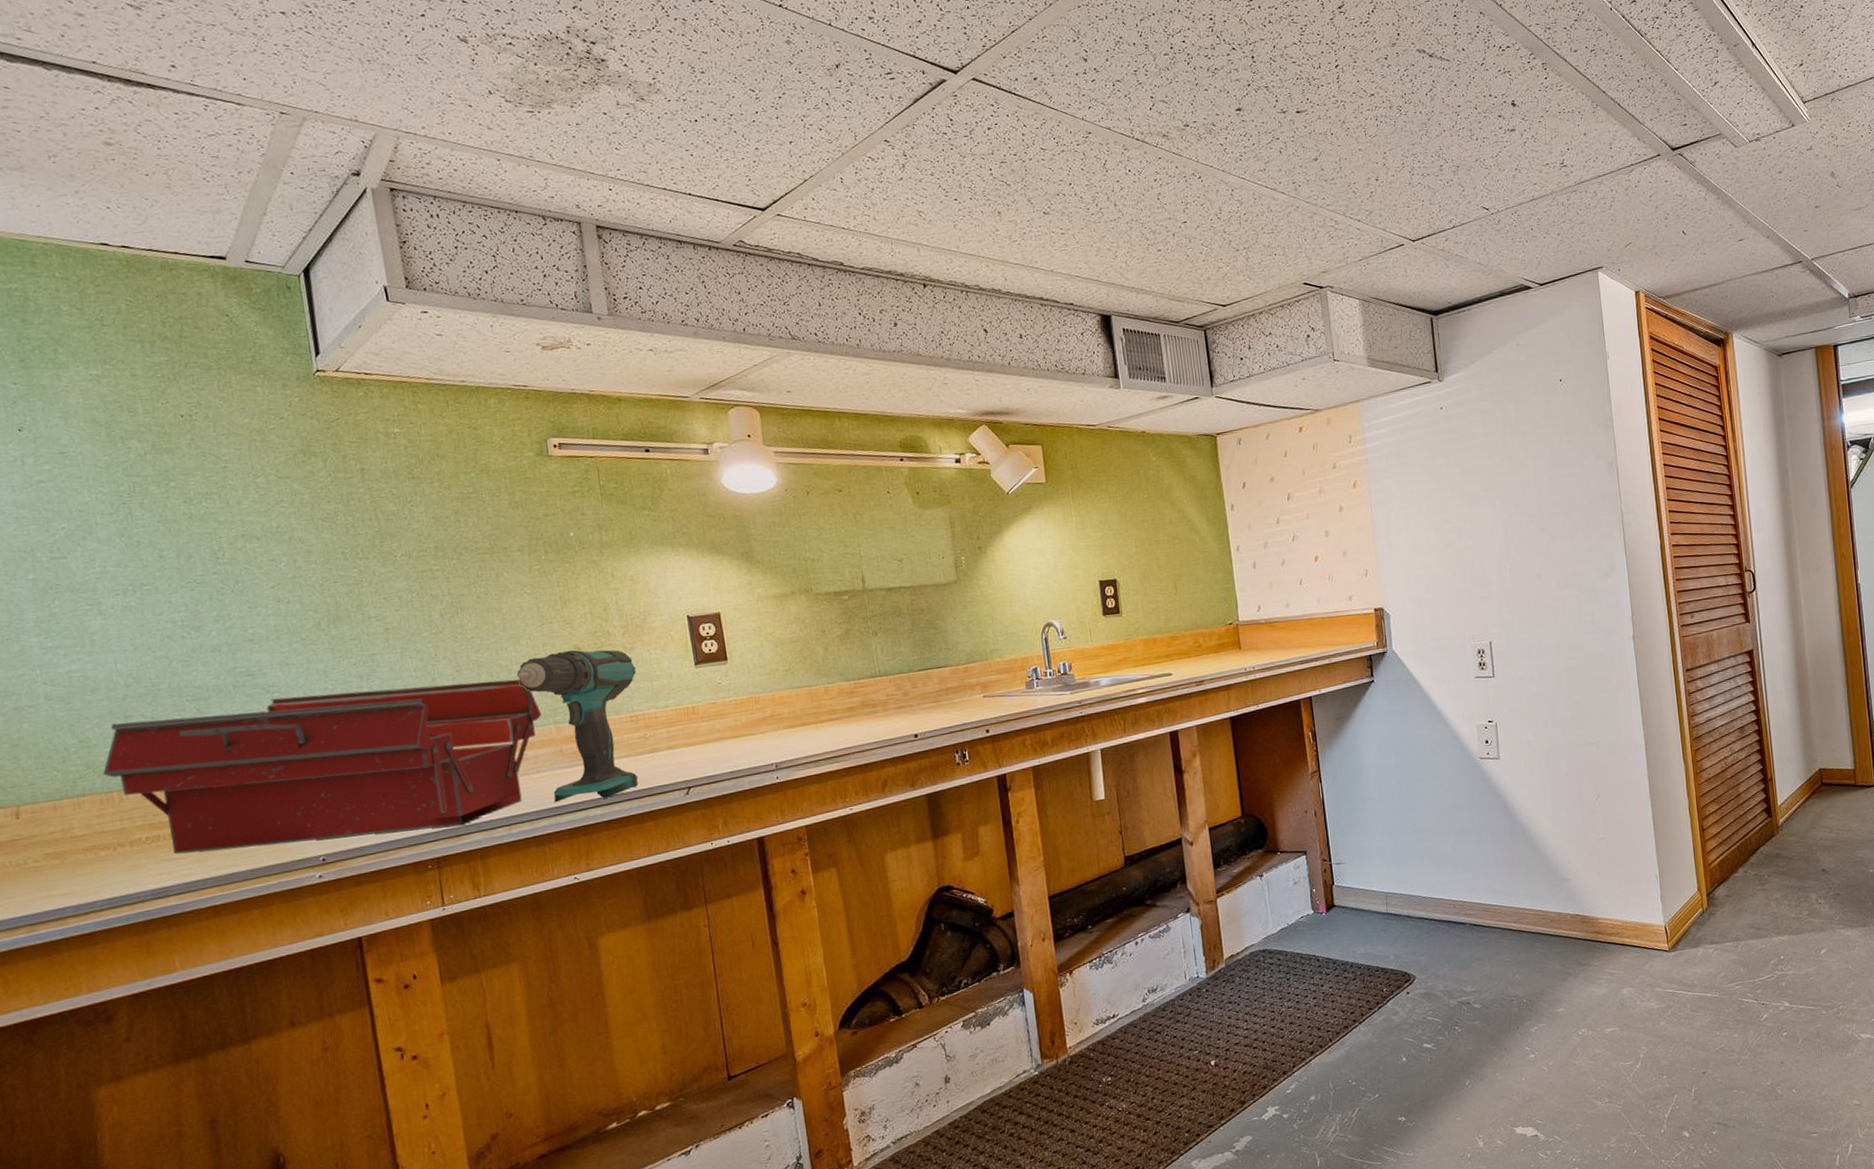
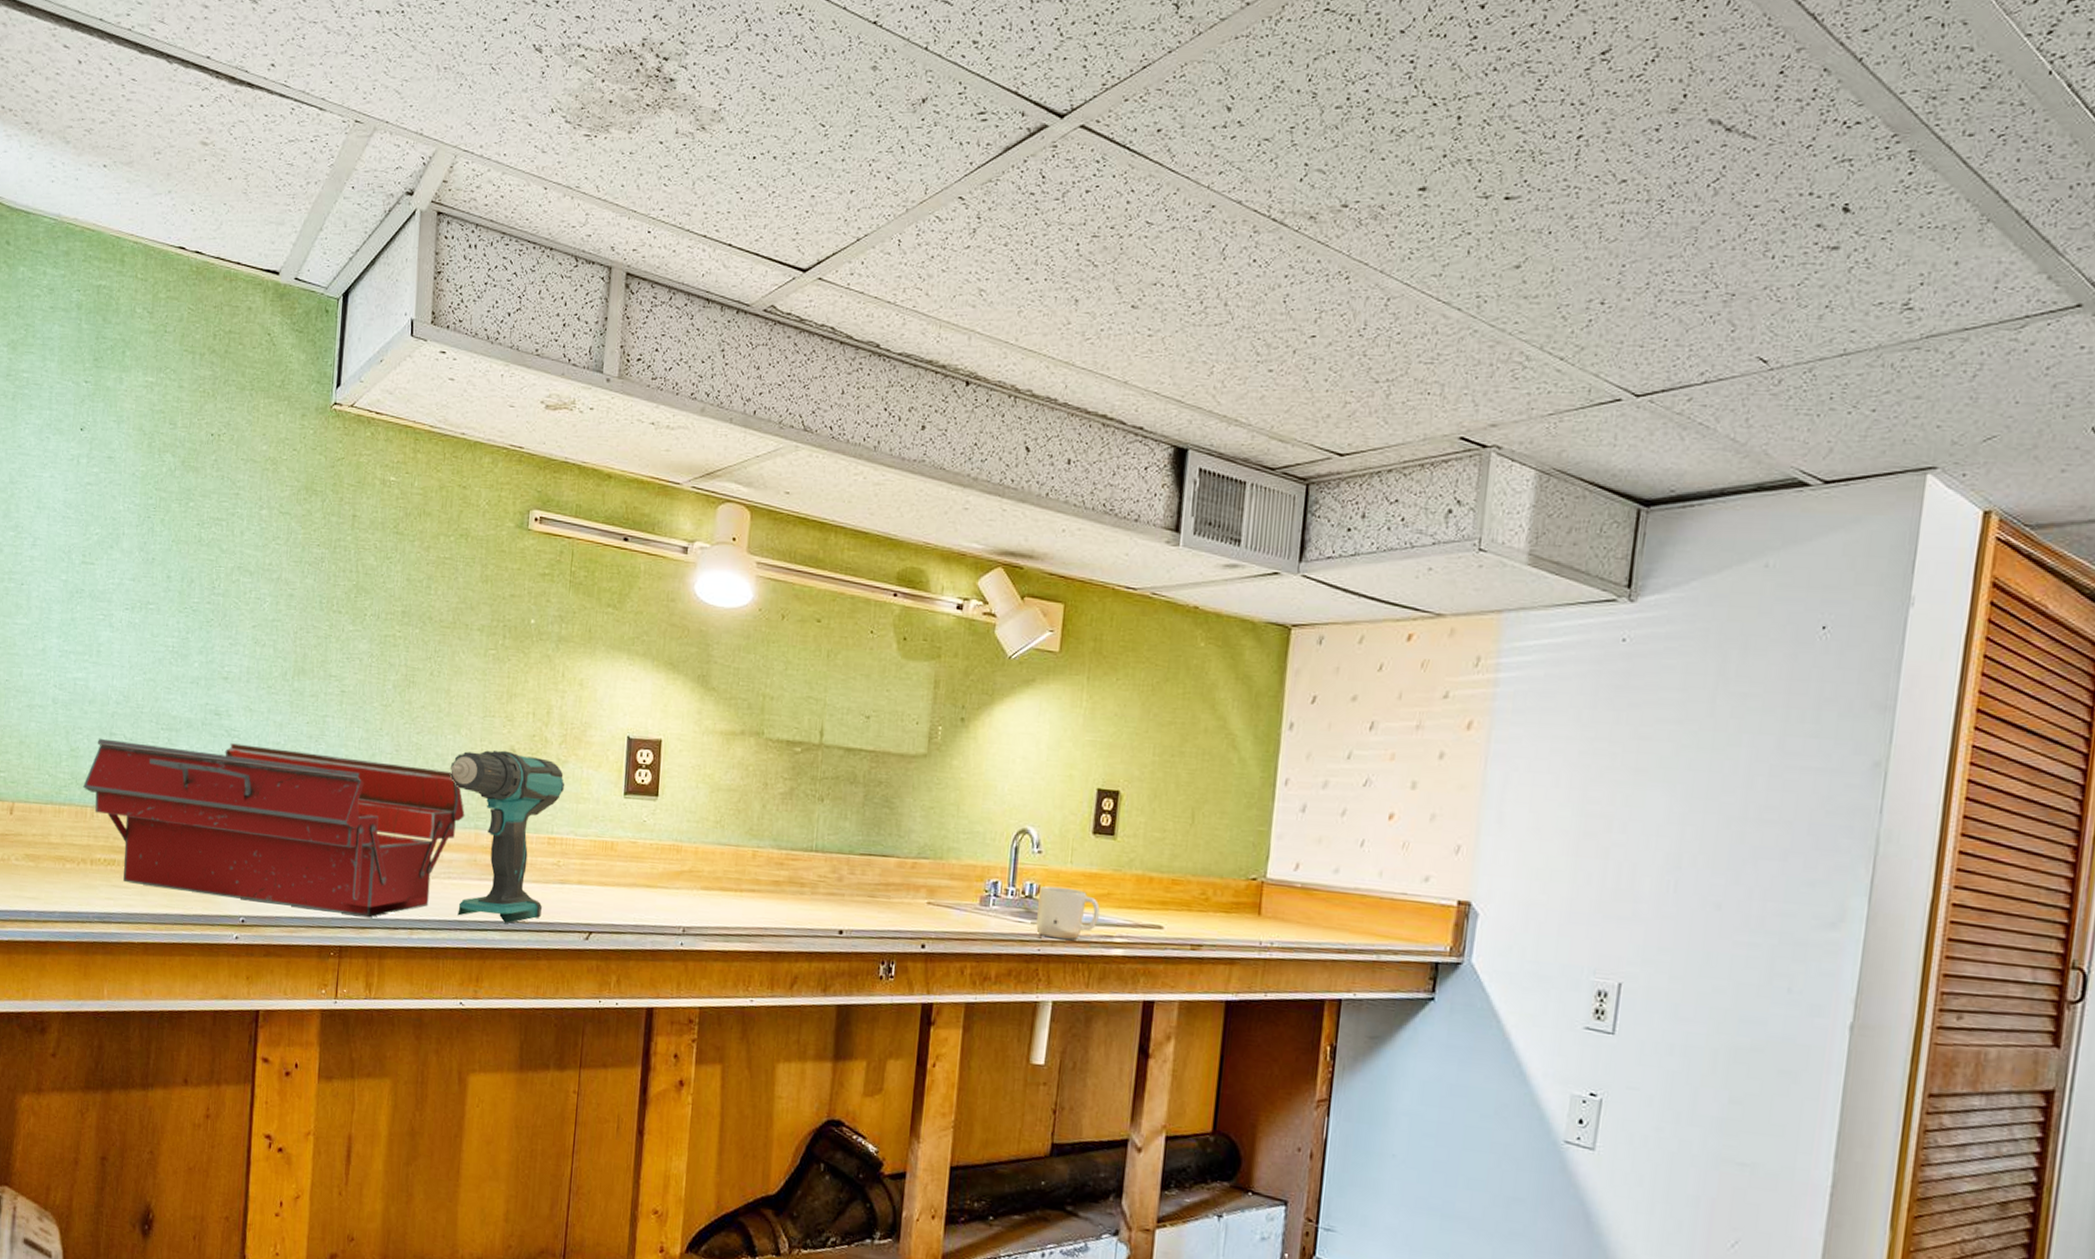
mug: none [1071,660,1122,701] -> present [1036,885,1100,940]

